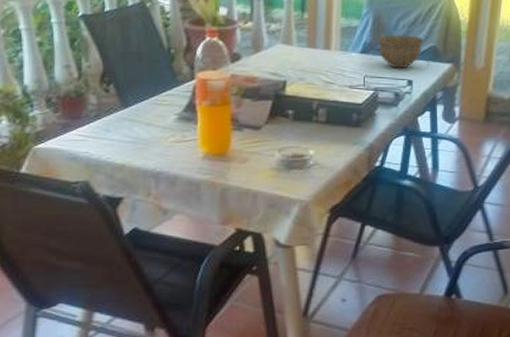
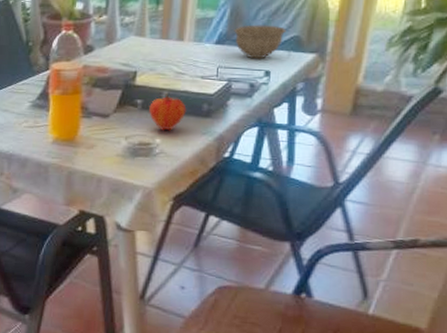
fruit: none [301,104,337,142] -> present [149,94,187,131]

